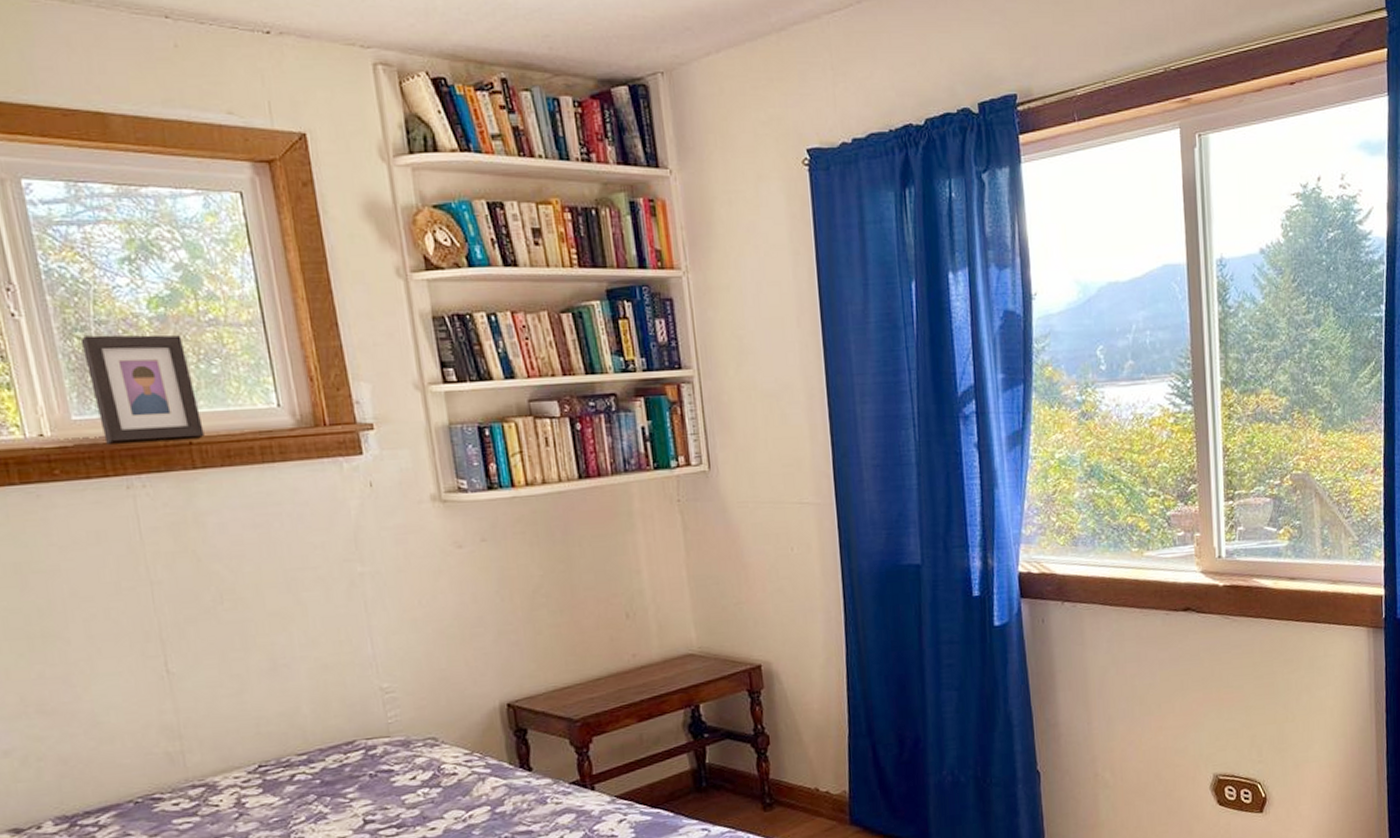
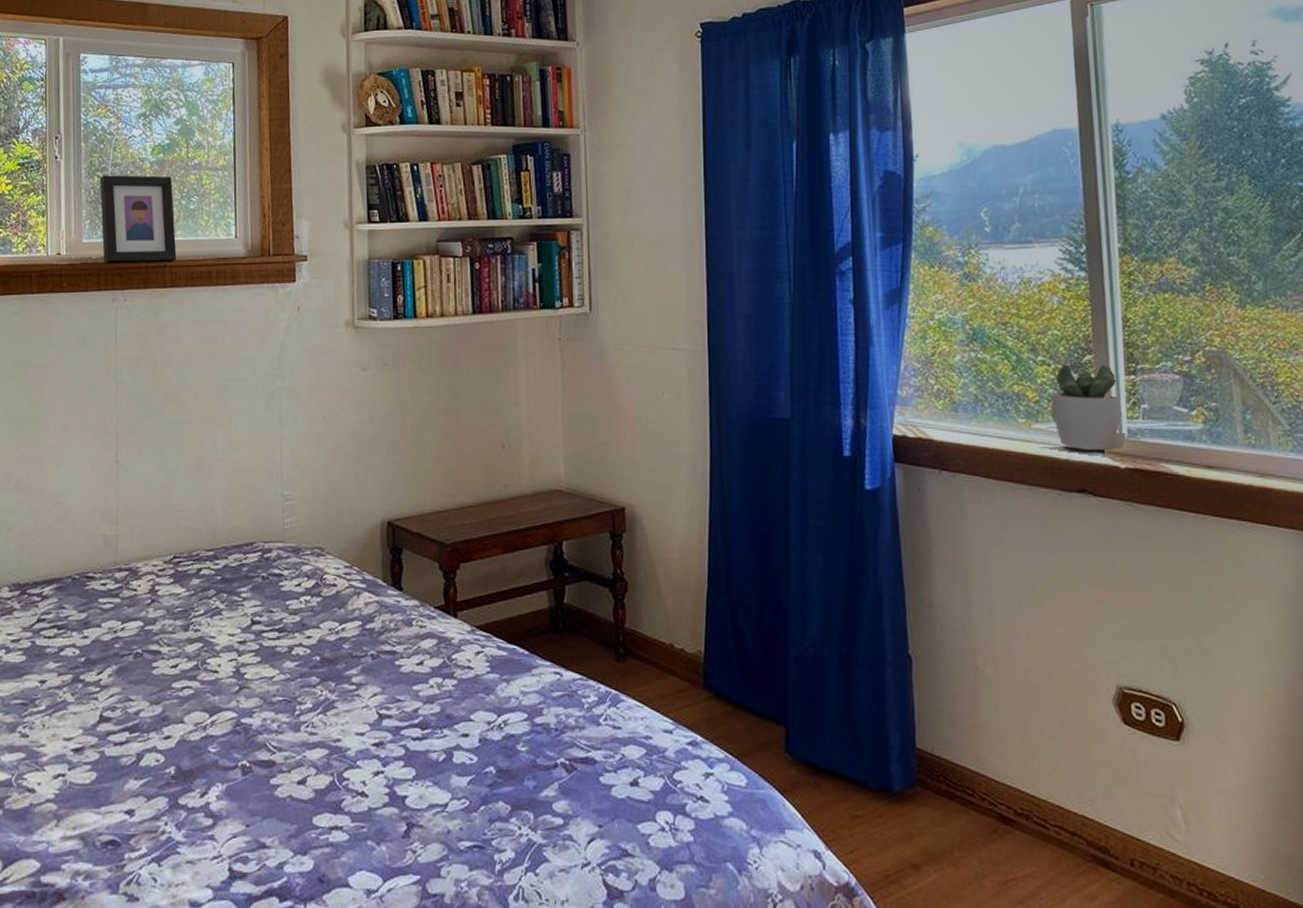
succulent plant: none [1160,490,1226,573] -> present [1050,361,1128,450]

